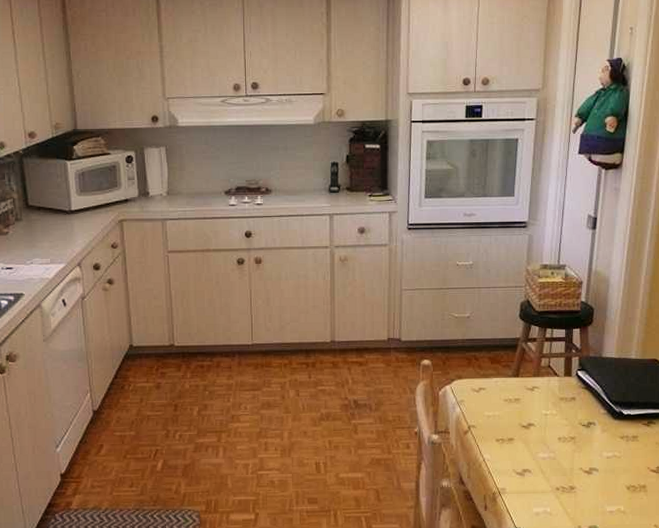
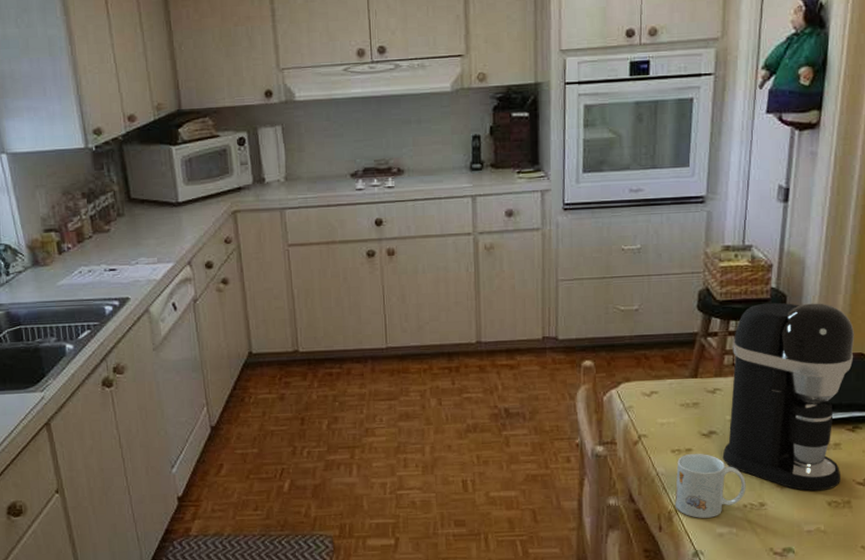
mug: none [498,442,559,499] -> present [674,453,746,518]
coffee maker: none [539,314,650,476] -> present [722,302,855,491]

